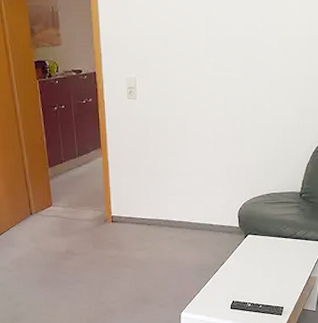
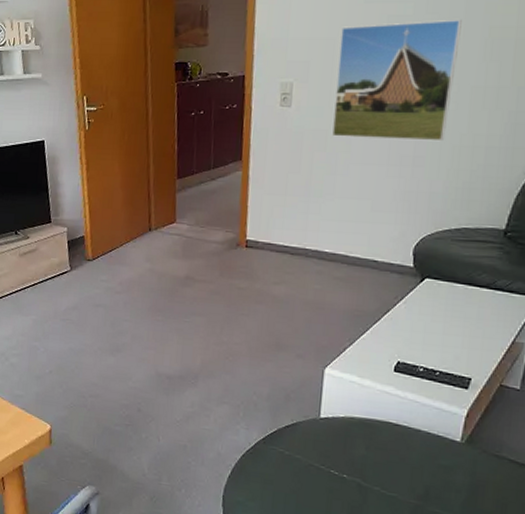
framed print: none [171,20,261,125] -> present [332,19,462,142]

